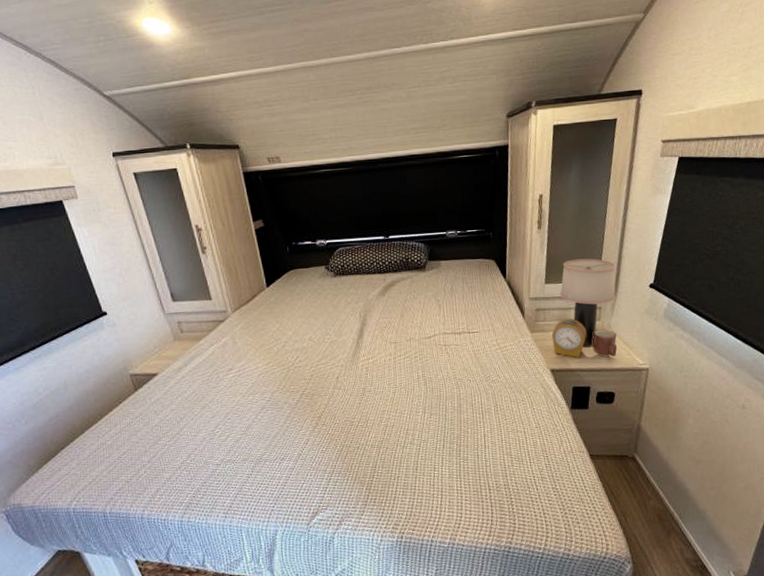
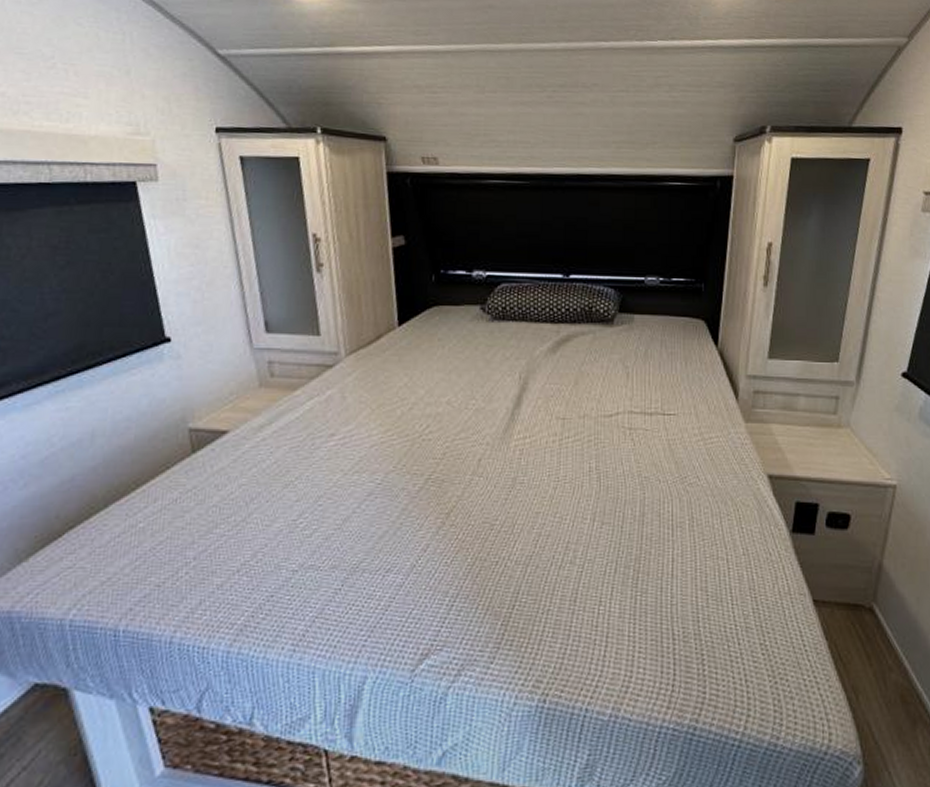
alarm clock: present [551,319,587,359] -> none [772,408,818,463]
table lamp: present [559,258,617,349] -> none [785,330,861,451]
mug: present [592,329,618,357] -> none [824,427,857,465]

